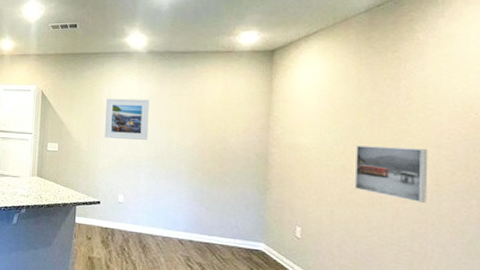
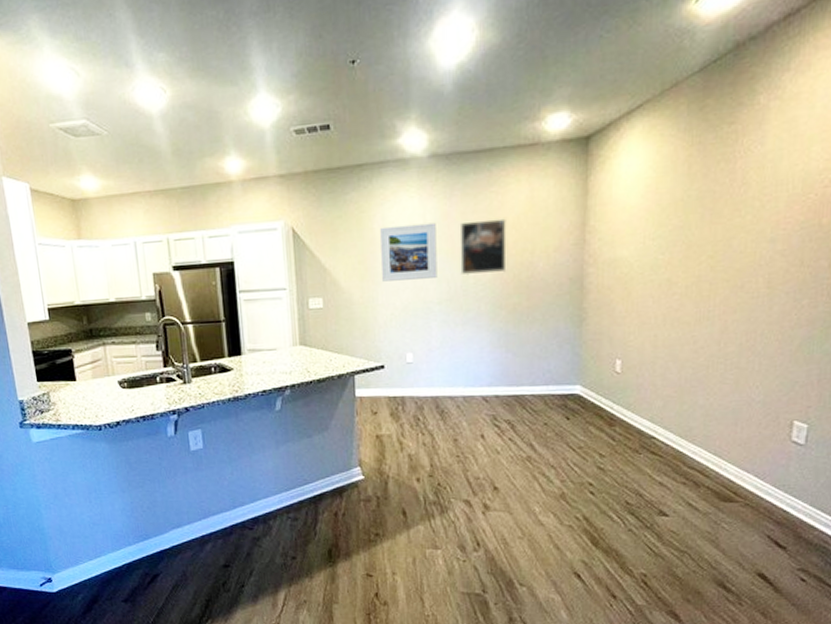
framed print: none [166,101,205,143] -> present [459,218,507,275]
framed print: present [354,145,428,203] -> none [680,245,762,311]

